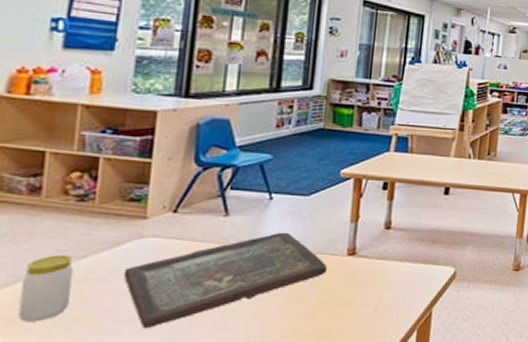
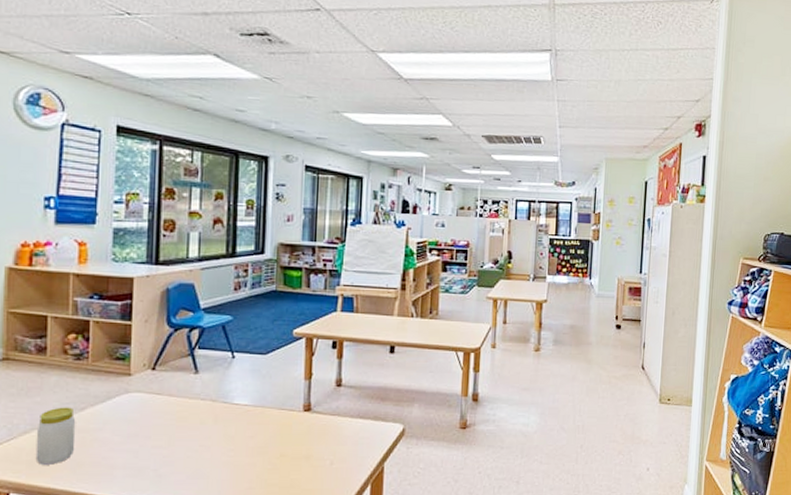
board game: present [123,232,328,329] -> none [115,388,287,475]

